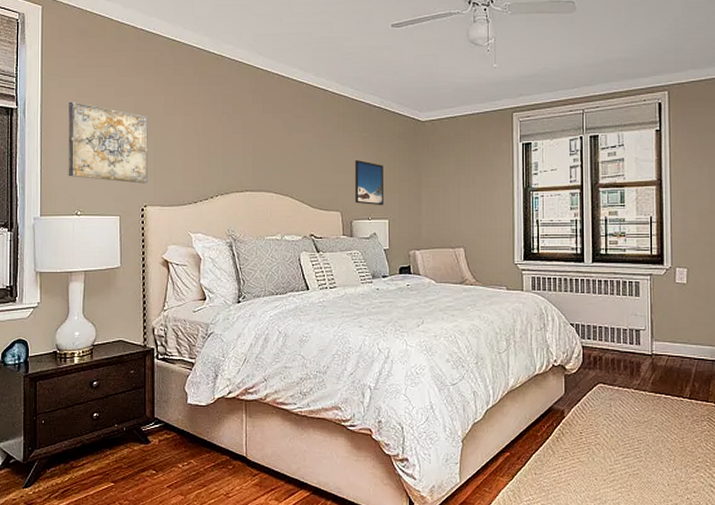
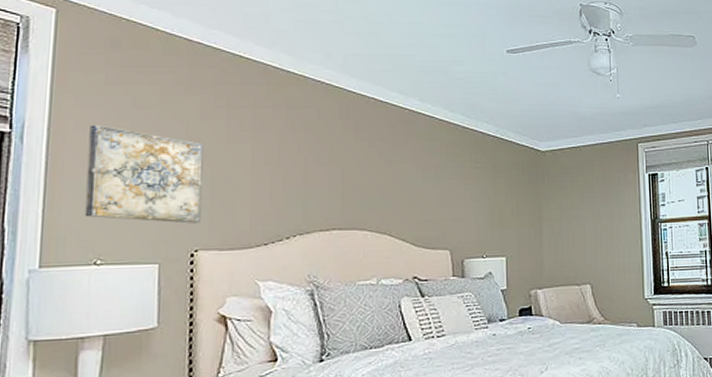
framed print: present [355,160,383,206] -> none [467,193,500,243]

